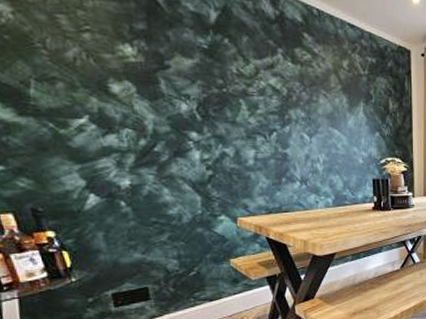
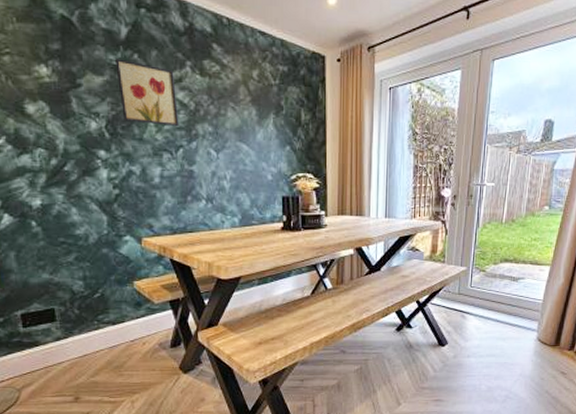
wall art: none [205,42,272,110] -> present [115,59,179,126]

